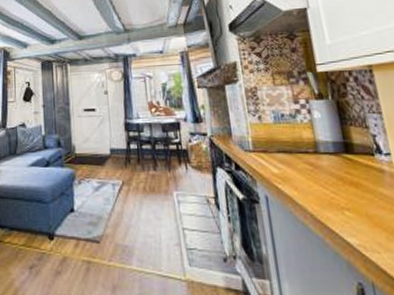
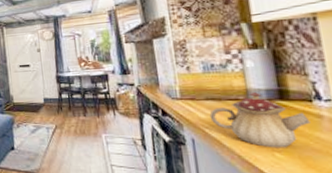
teapot: none [281,145,374,206] -> present [209,92,311,148]

